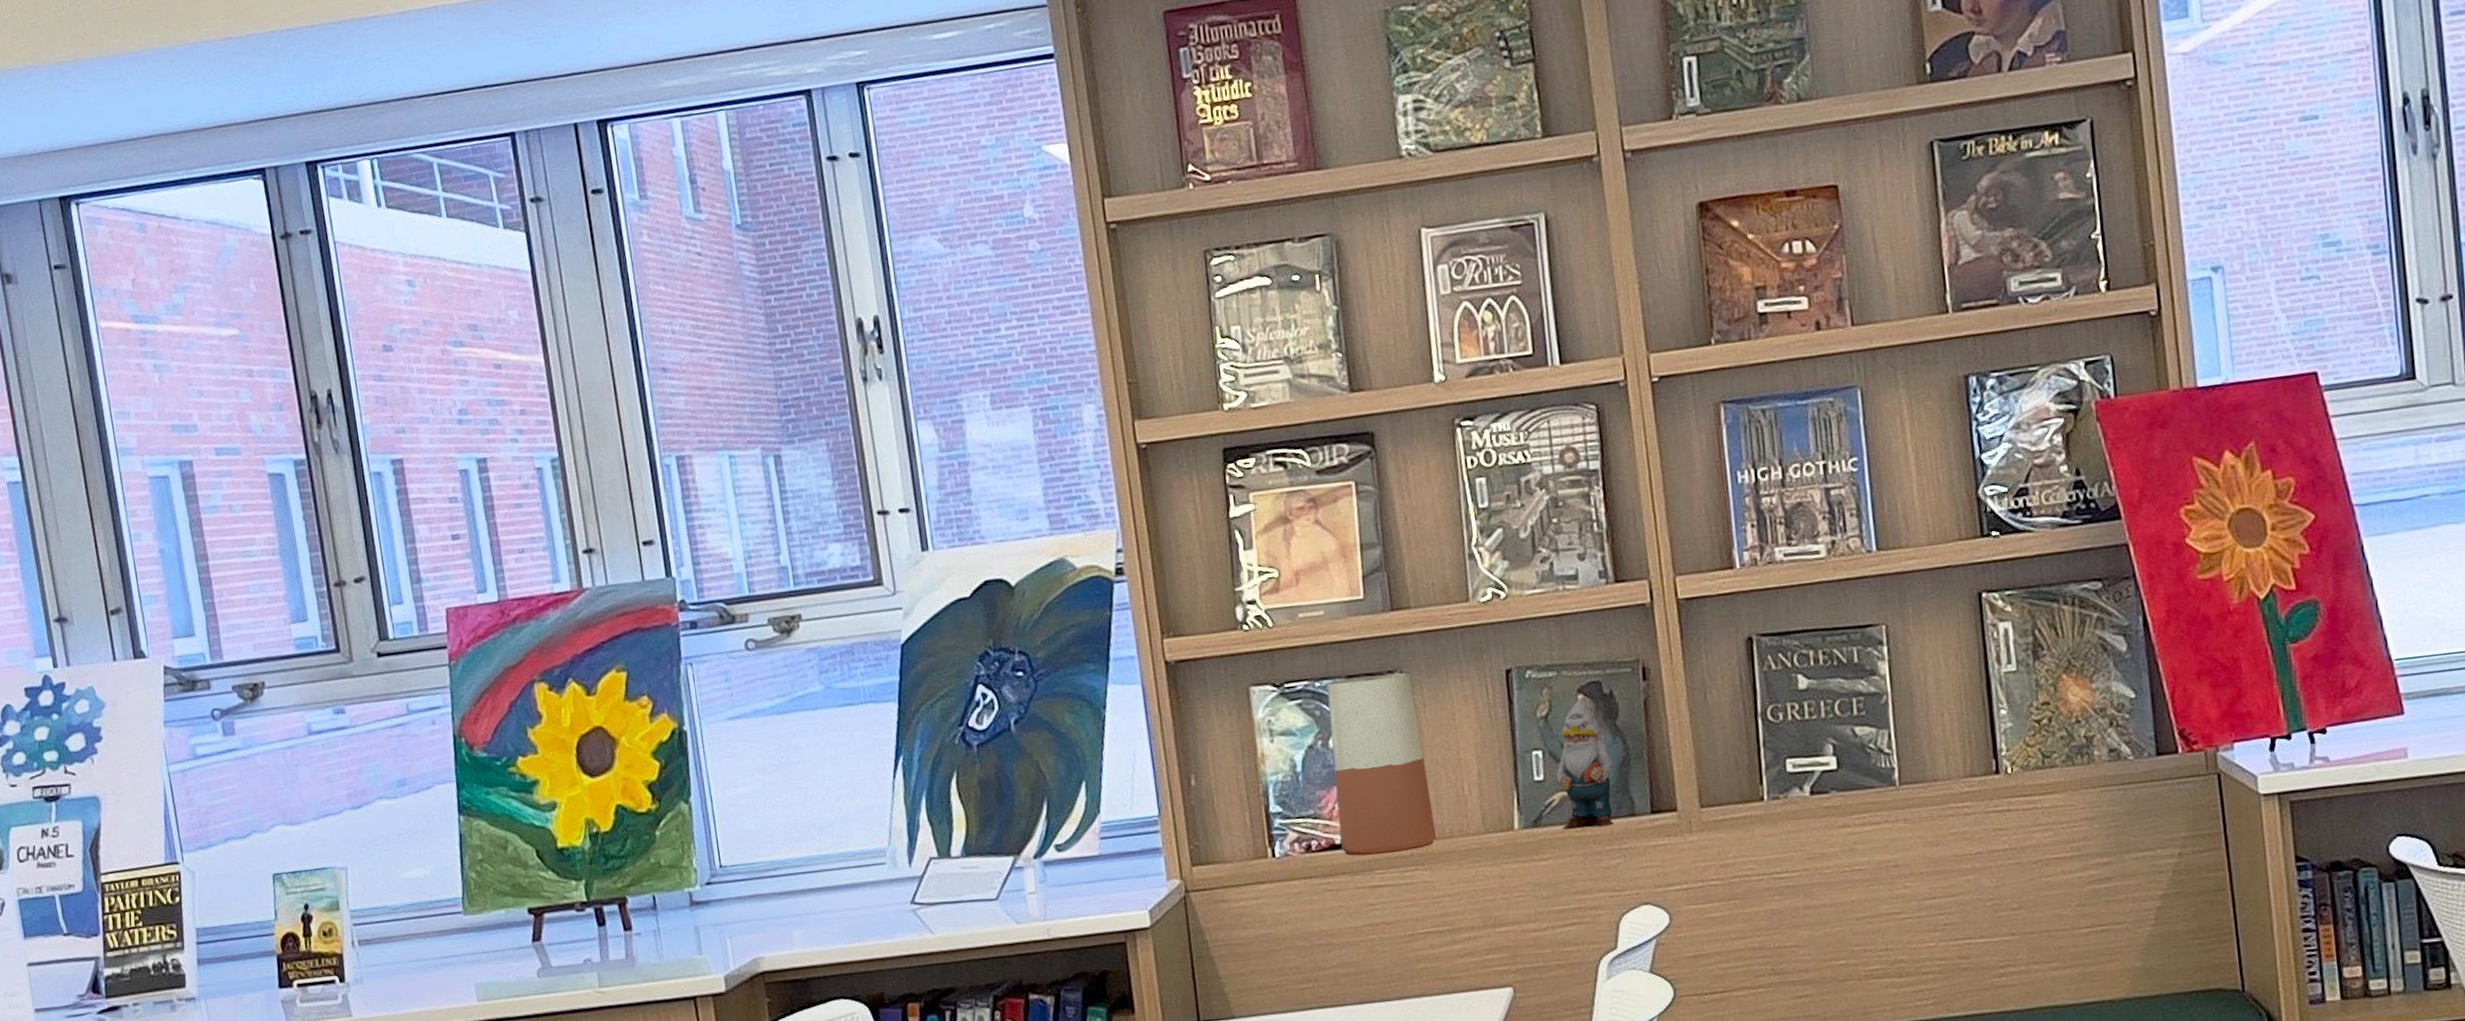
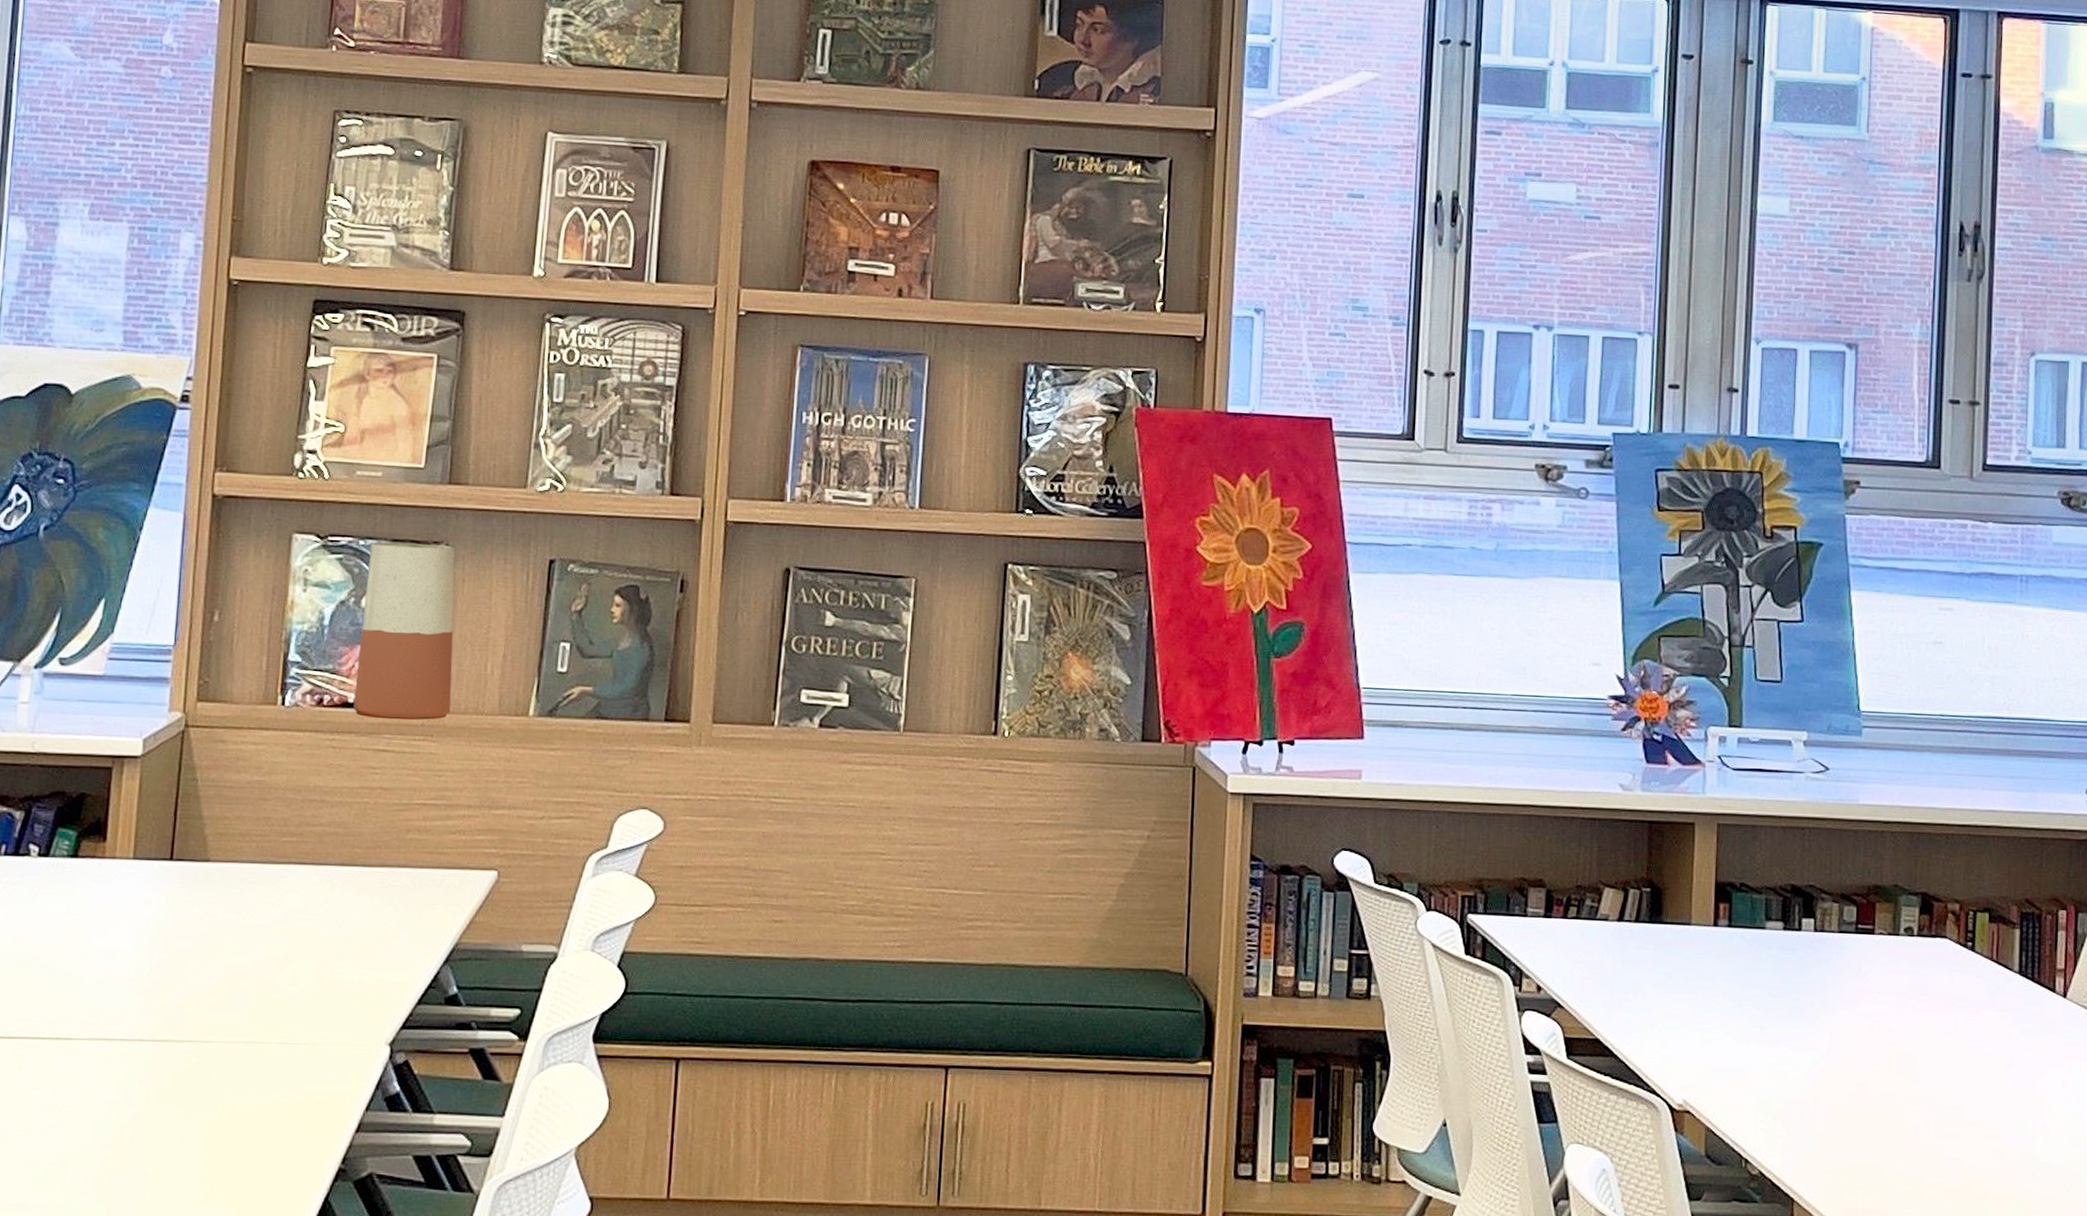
decorative figurine: present [1556,696,1614,830] -> none [575,597,636,727]

